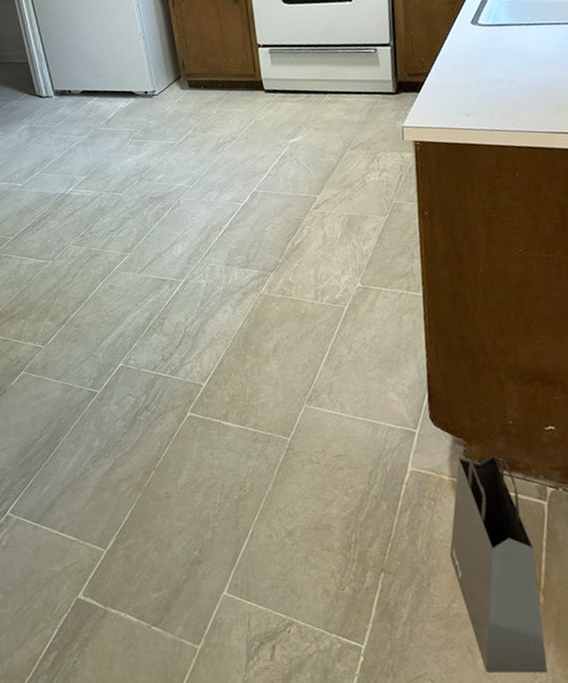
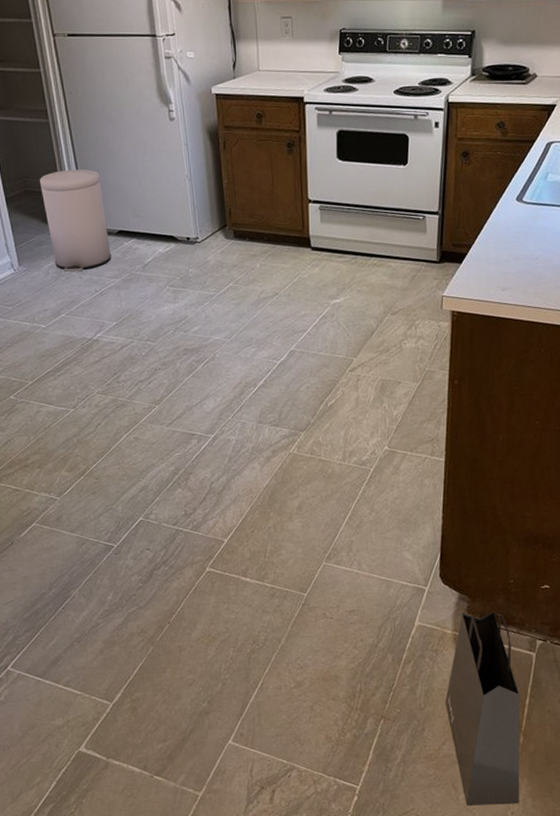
pedal bin: none [8,37,77,133] -> present [39,169,111,272]

